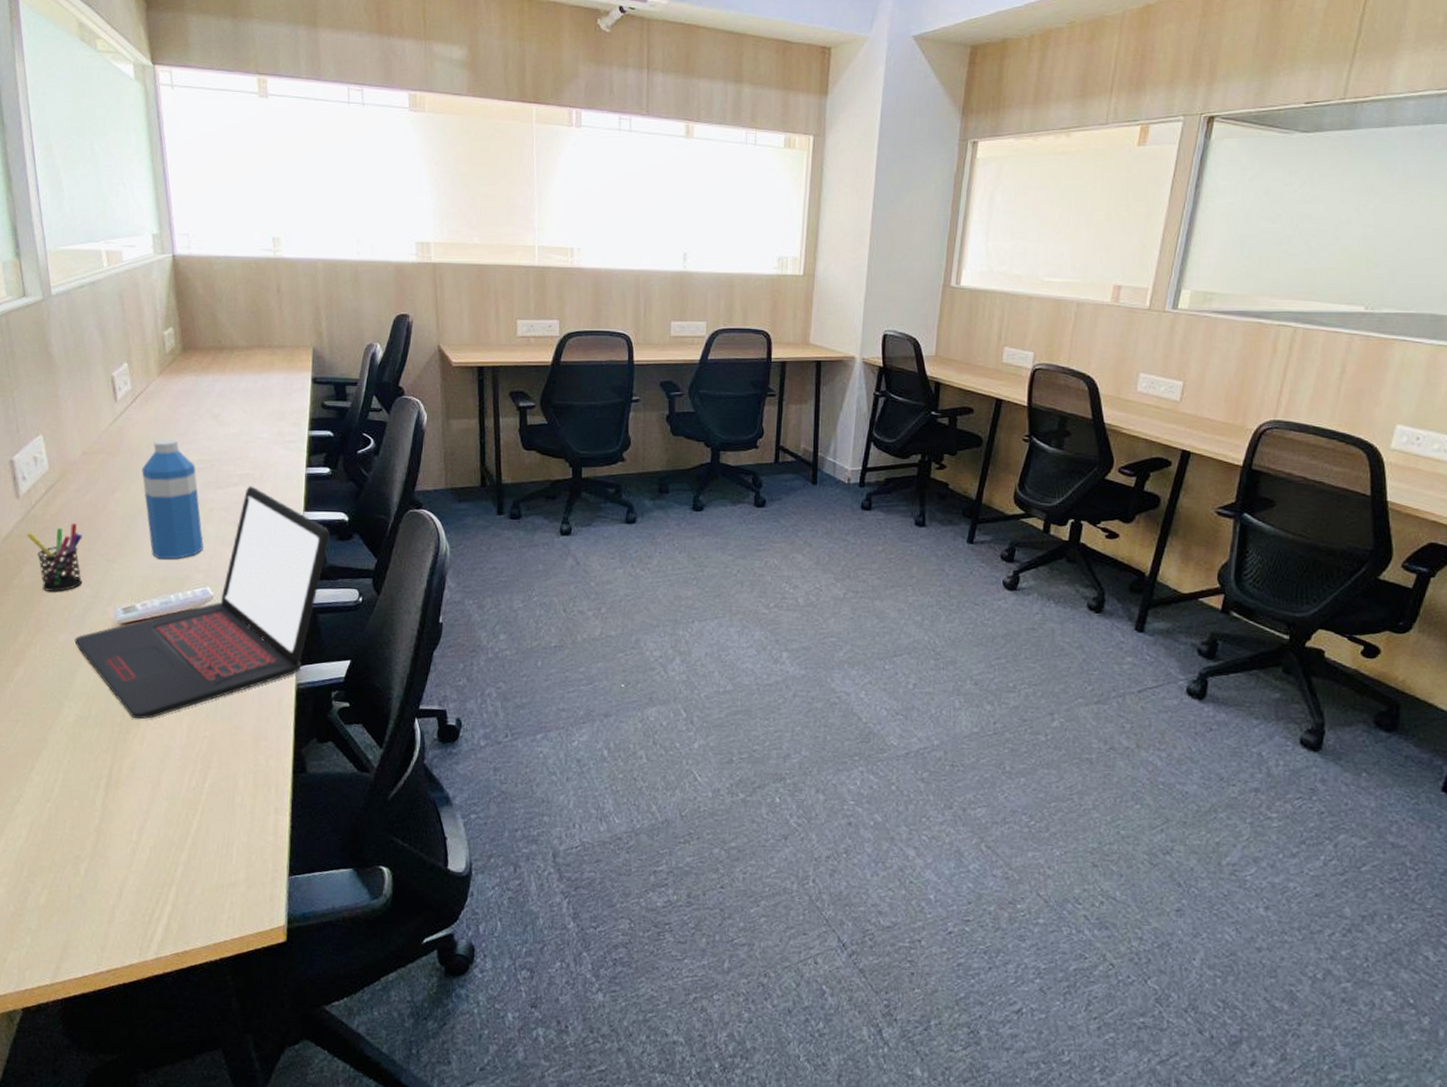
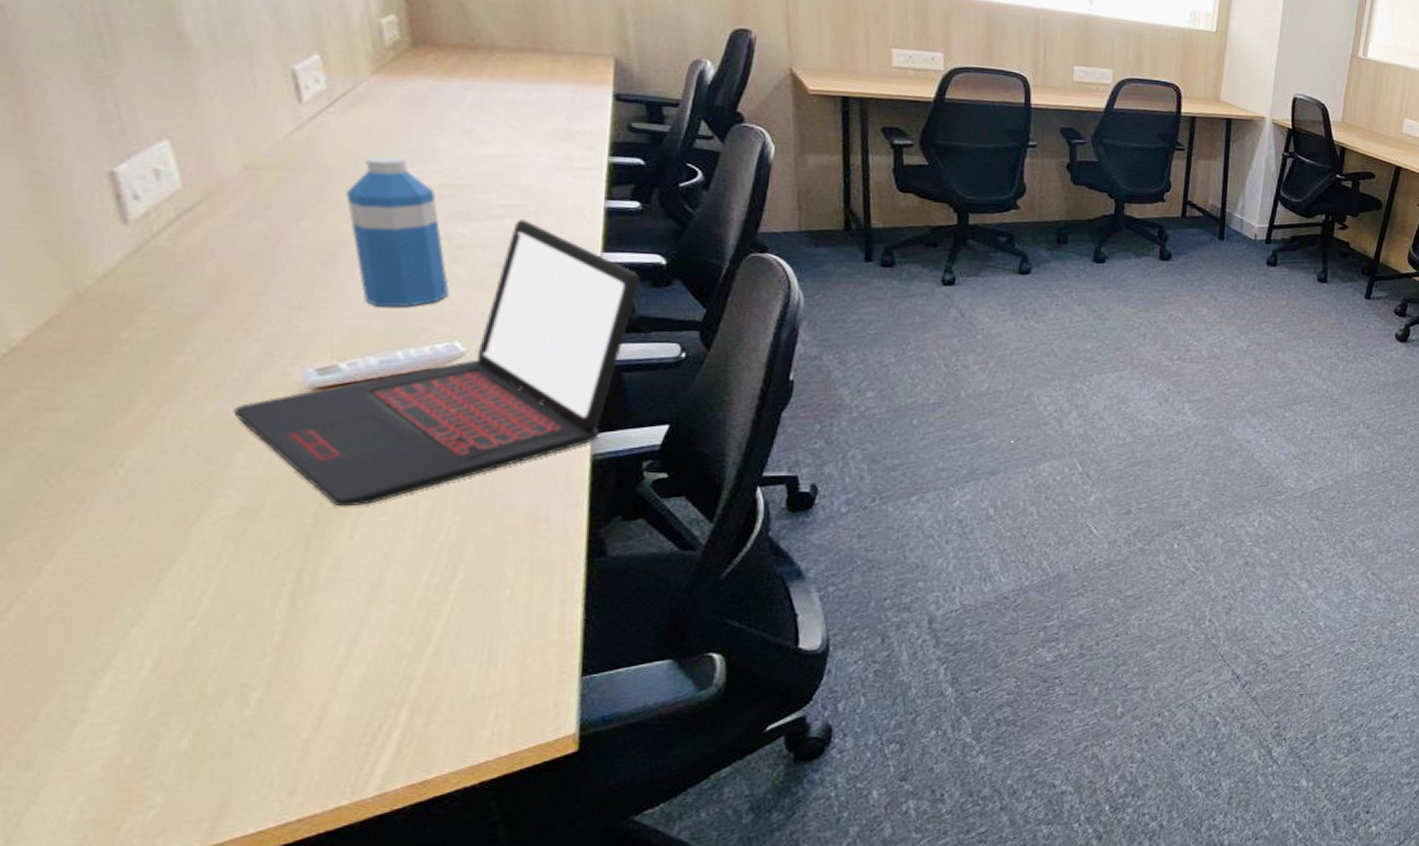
pen holder: present [27,523,83,592] -> none [144,259,247,348]

